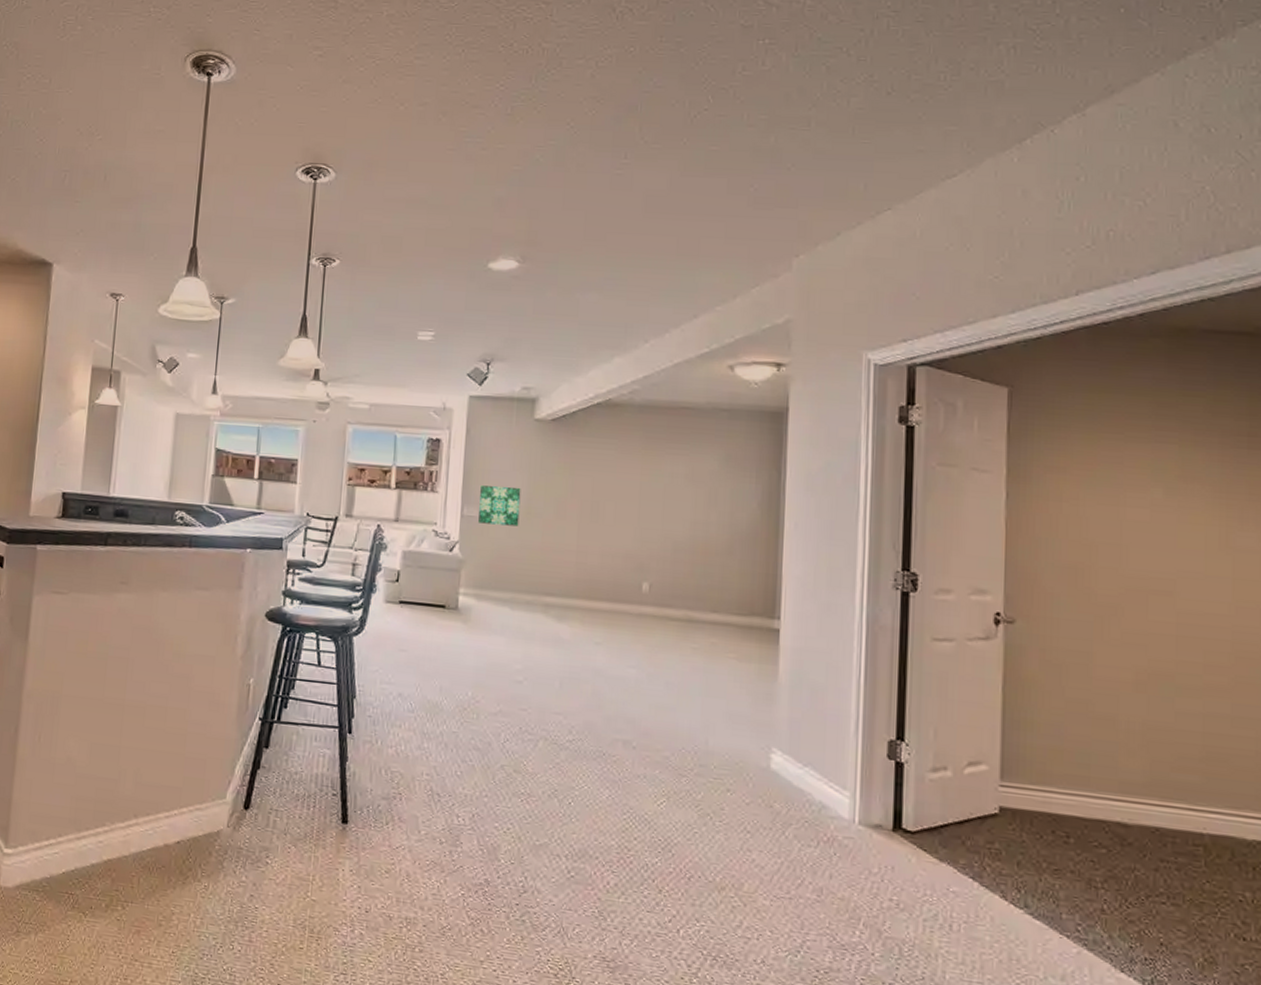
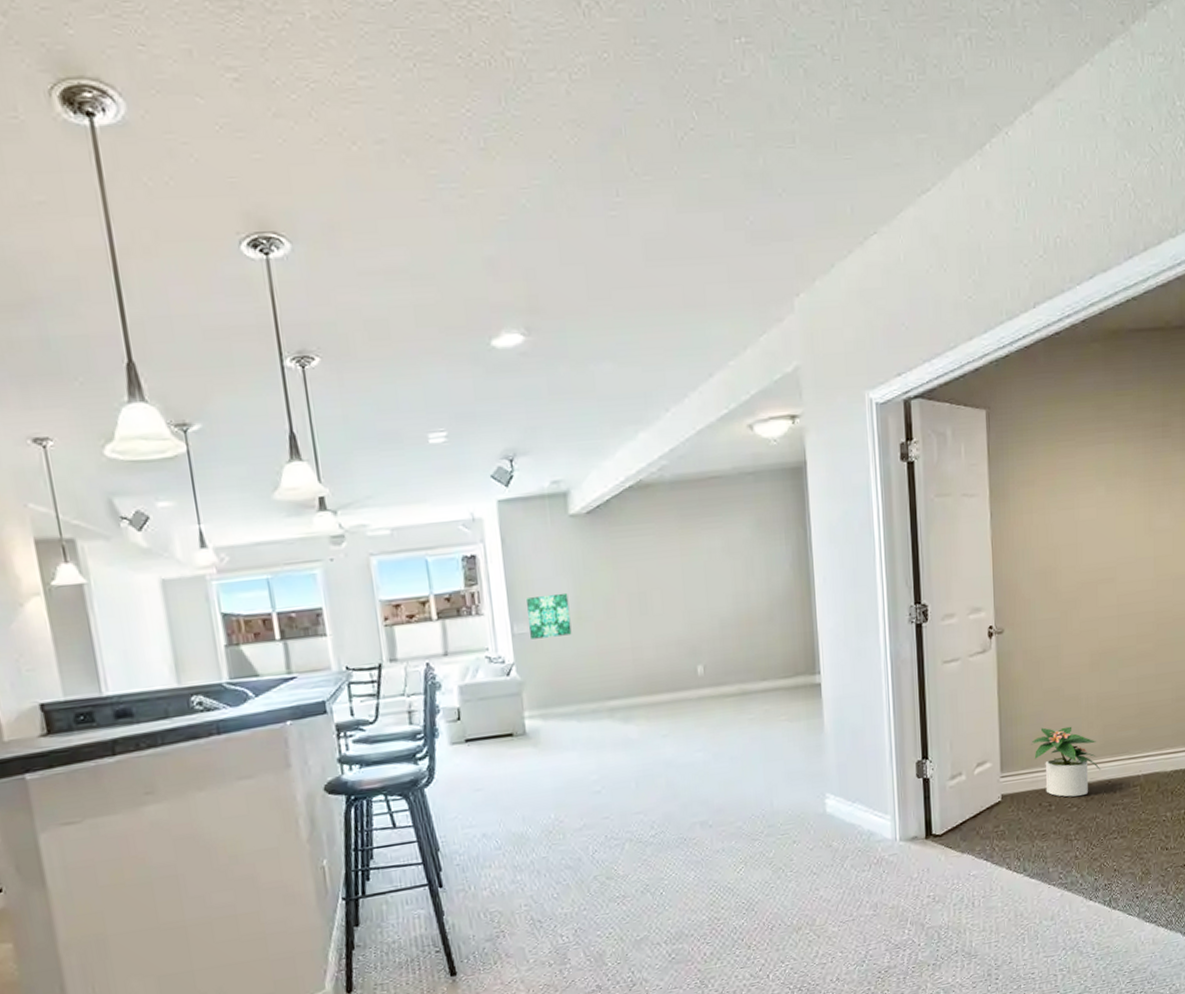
potted plant: none [1045,741,1145,838] -> present [1031,726,1101,797]

